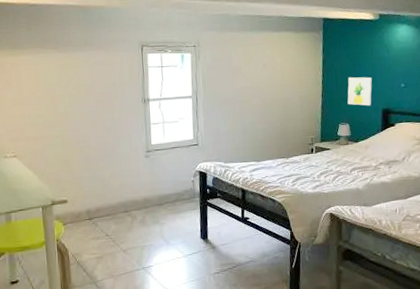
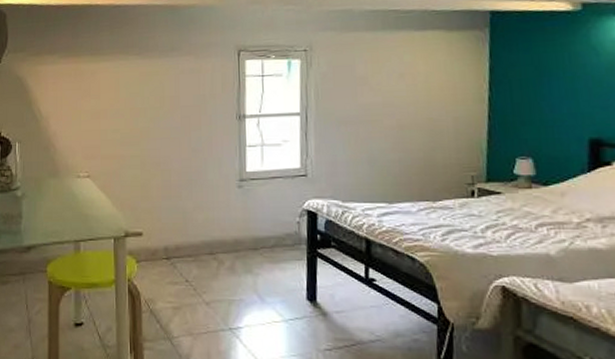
wall art: present [347,77,372,106] -> none [529,91,571,134]

